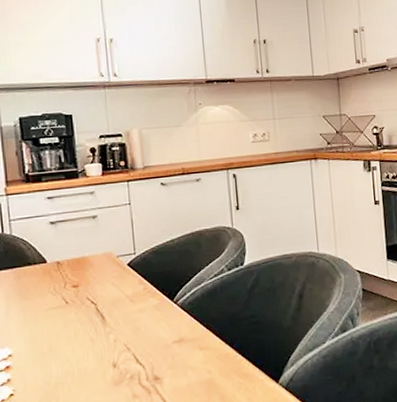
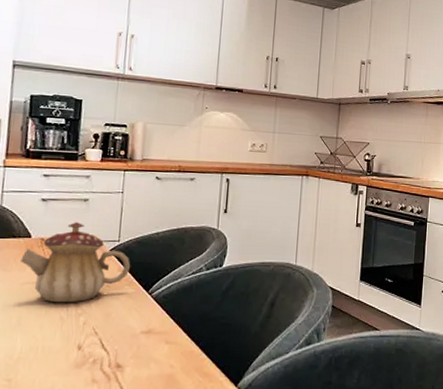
teapot: none [40,240,152,325] -> present [20,222,131,303]

